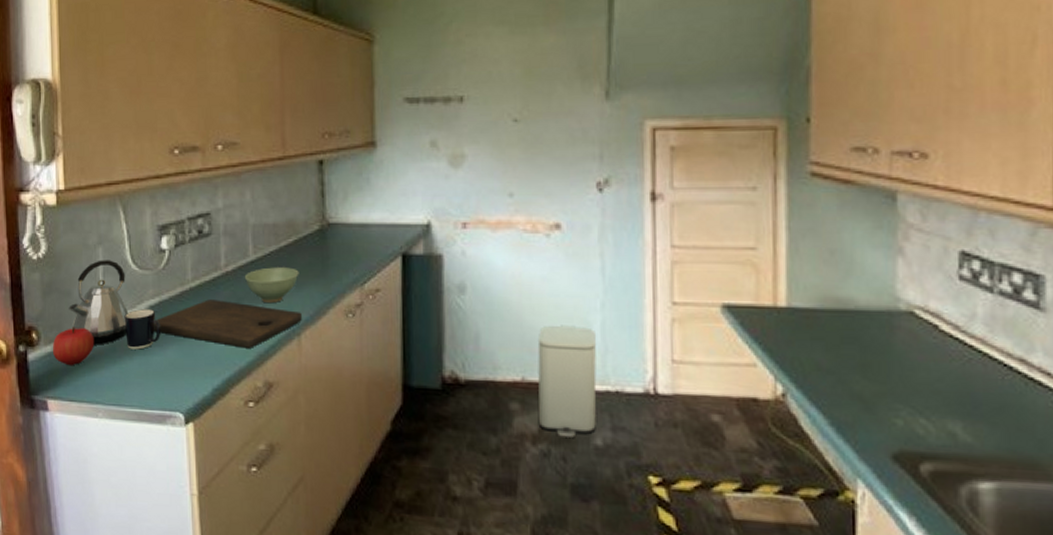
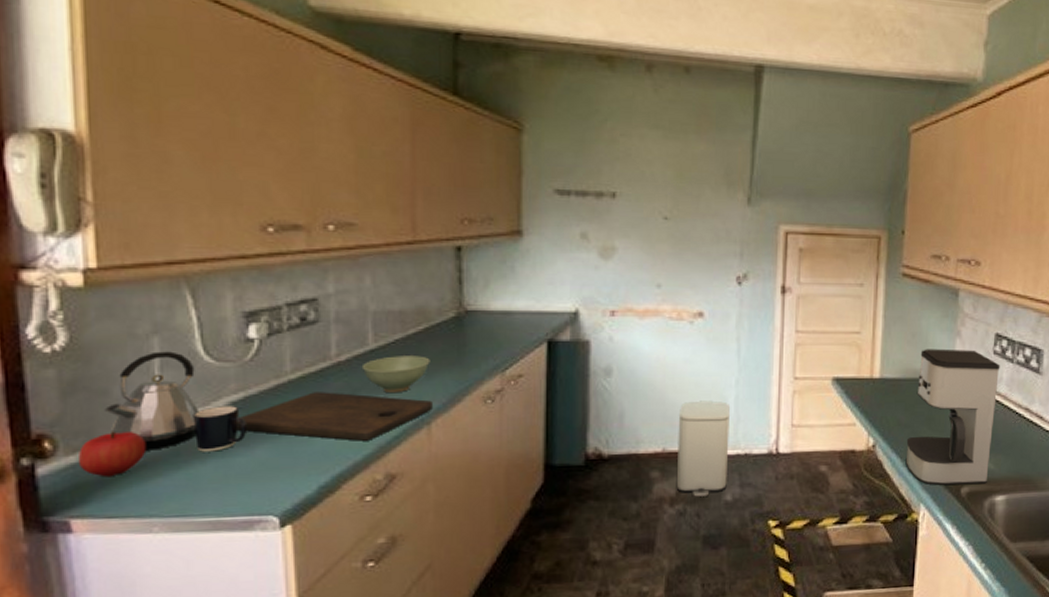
coffee maker: none [831,270,972,463] -> present [905,349,1000,485]

